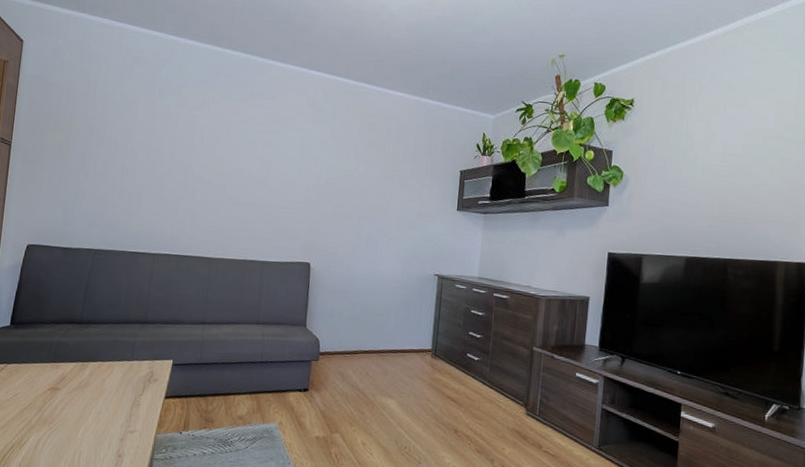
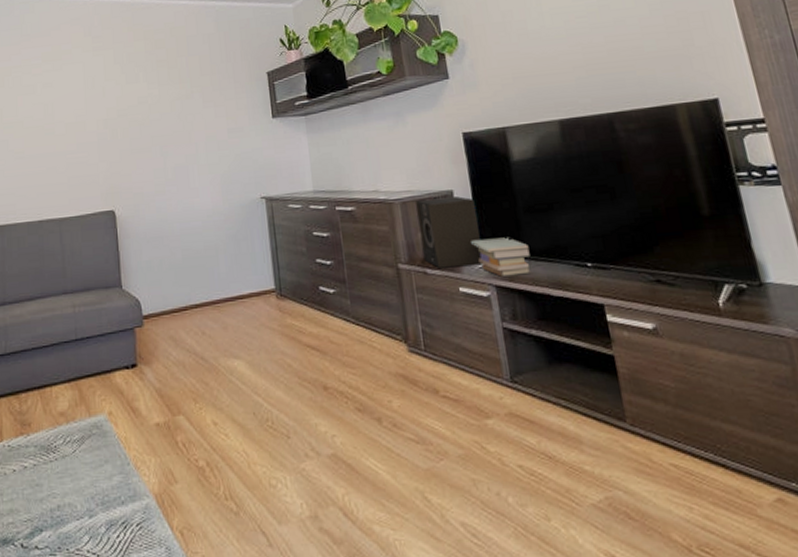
studio monitor: none [554,299,604,359] -> present [416,196,482,269]
books: none [594,338,637,372] -> present [471,237,531,277]

